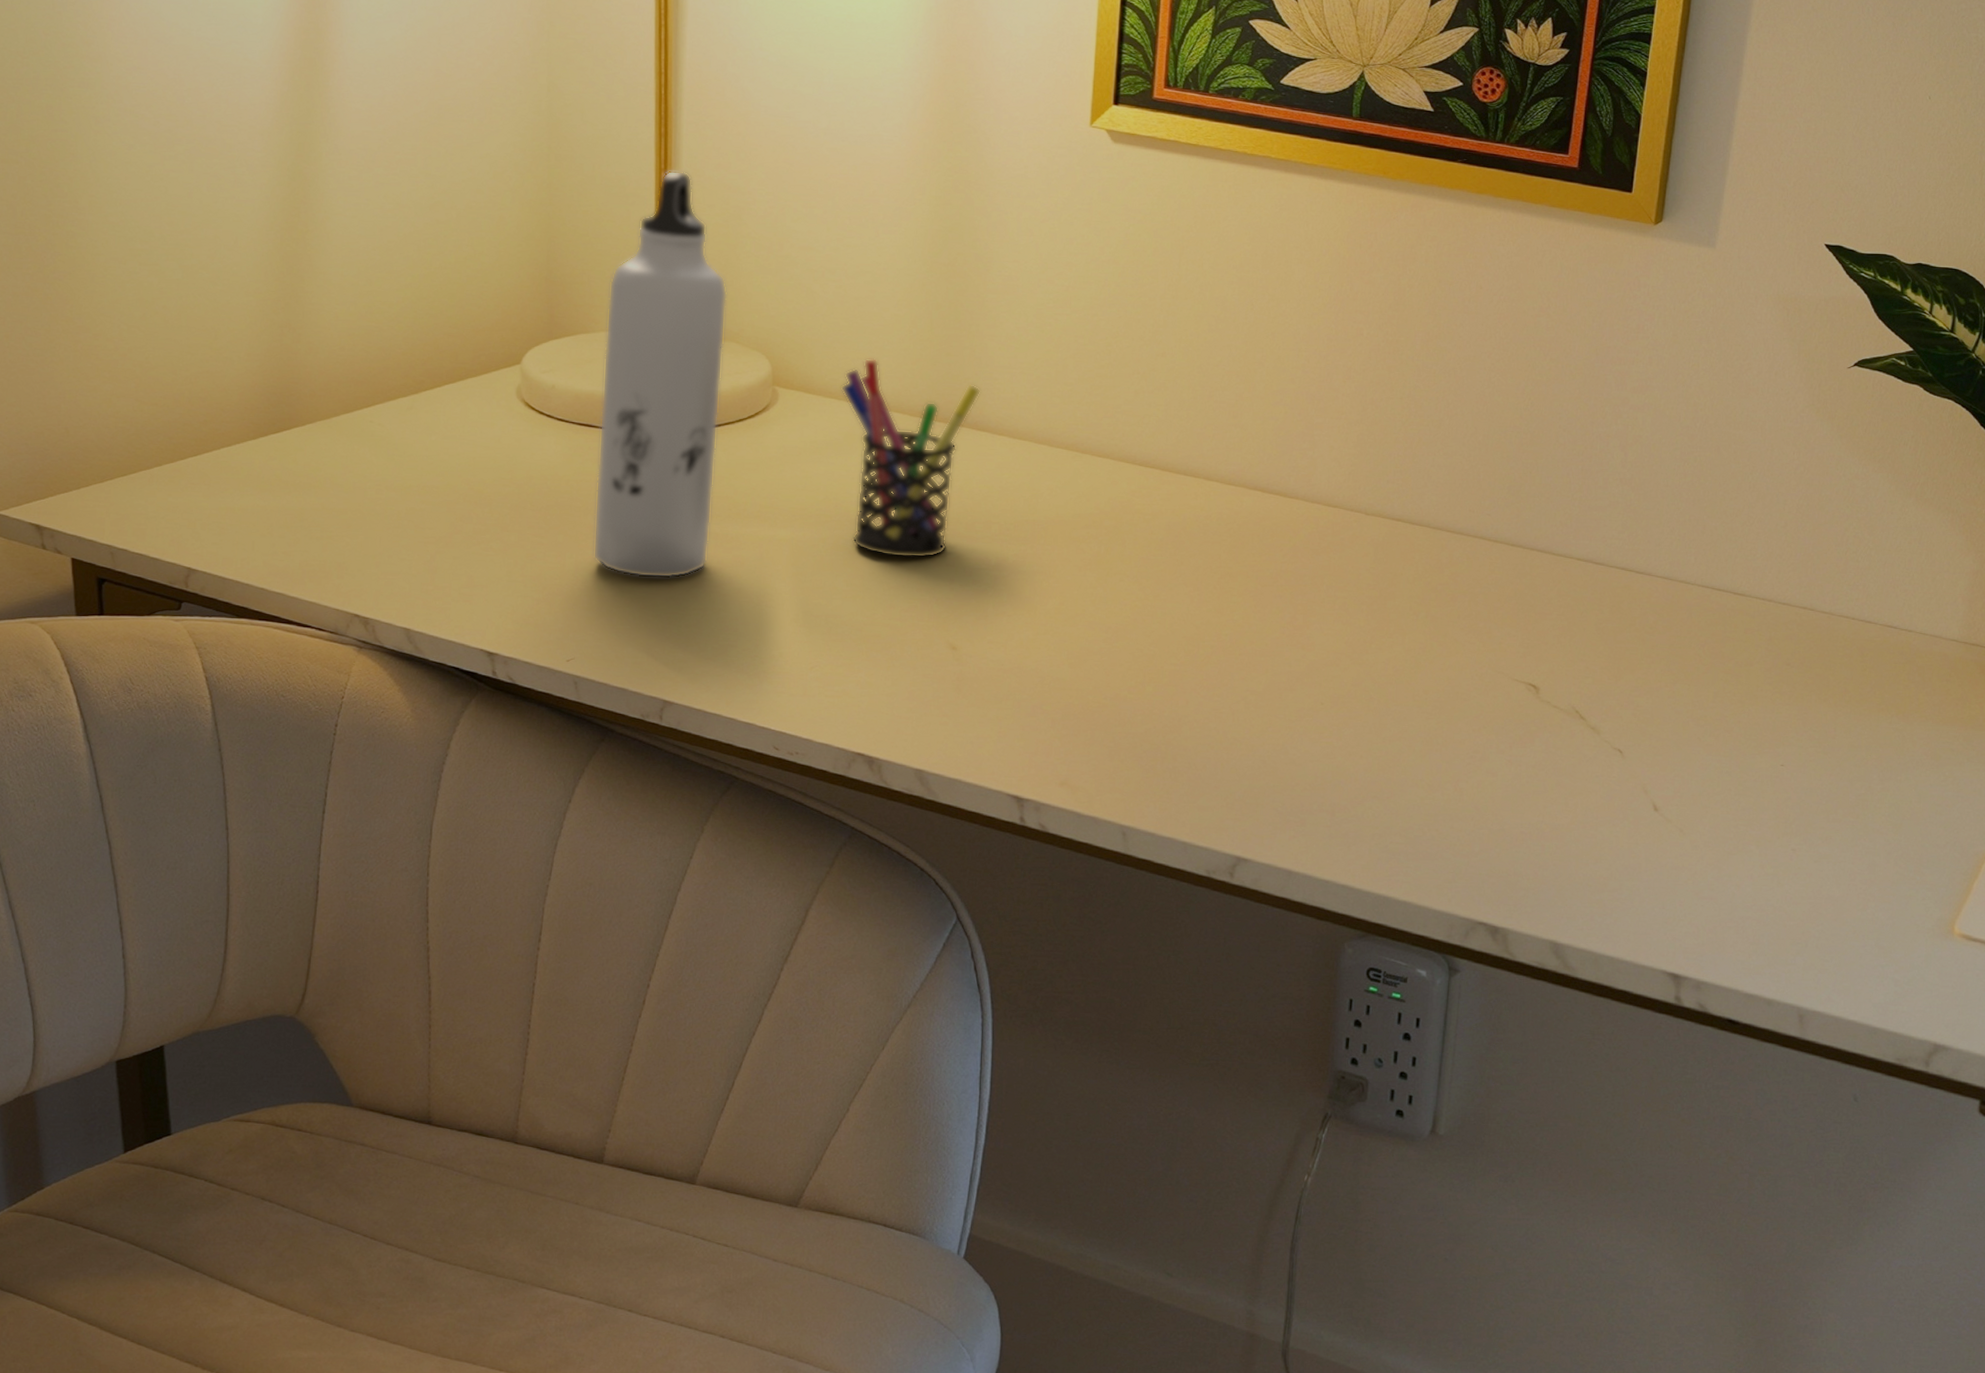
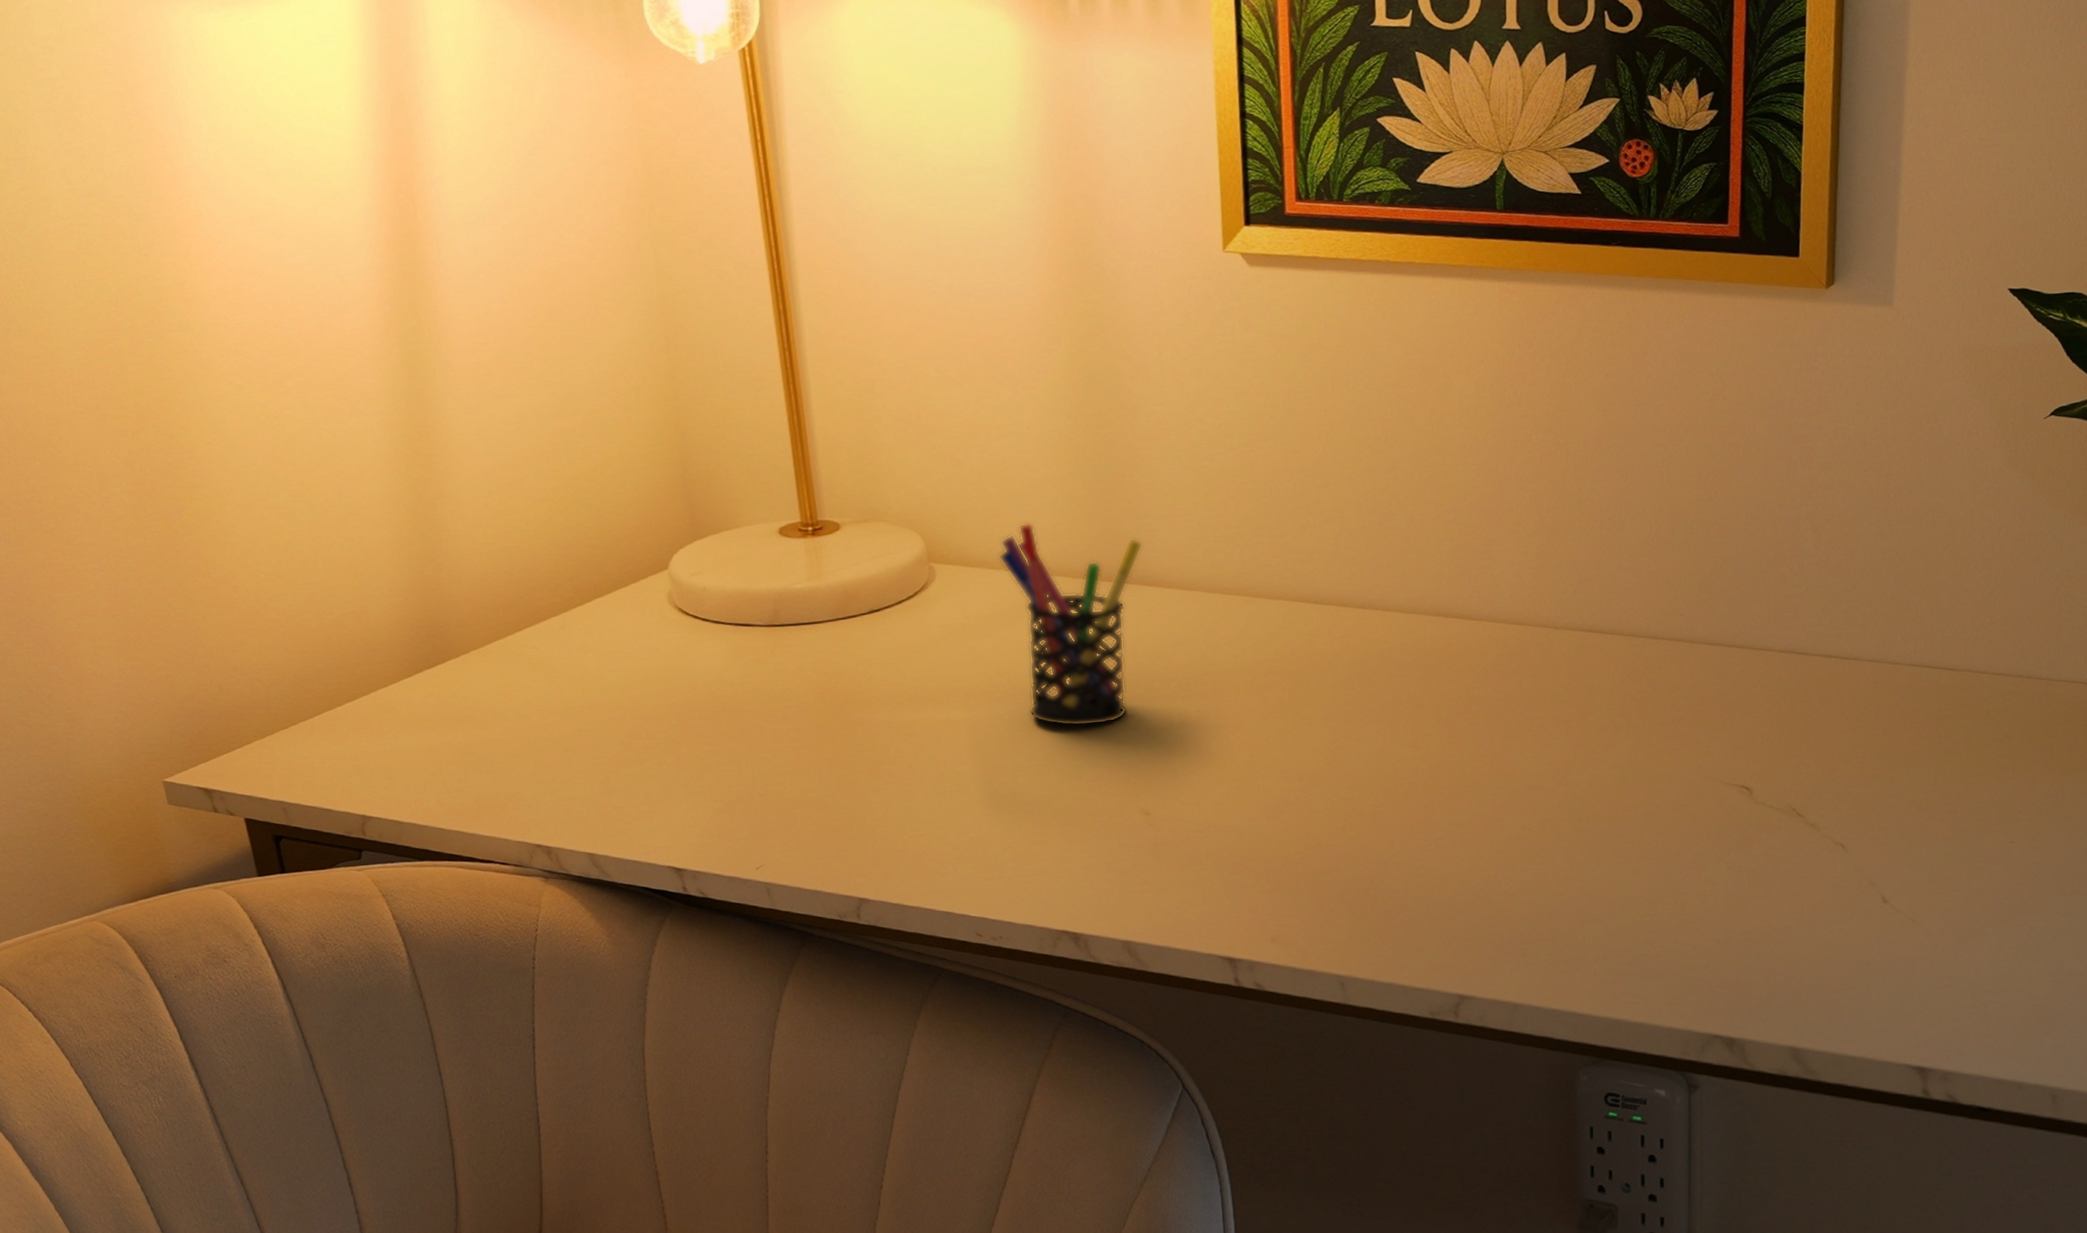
water bottle: present [593,170,728,579] -> none [747,348,885,776]

